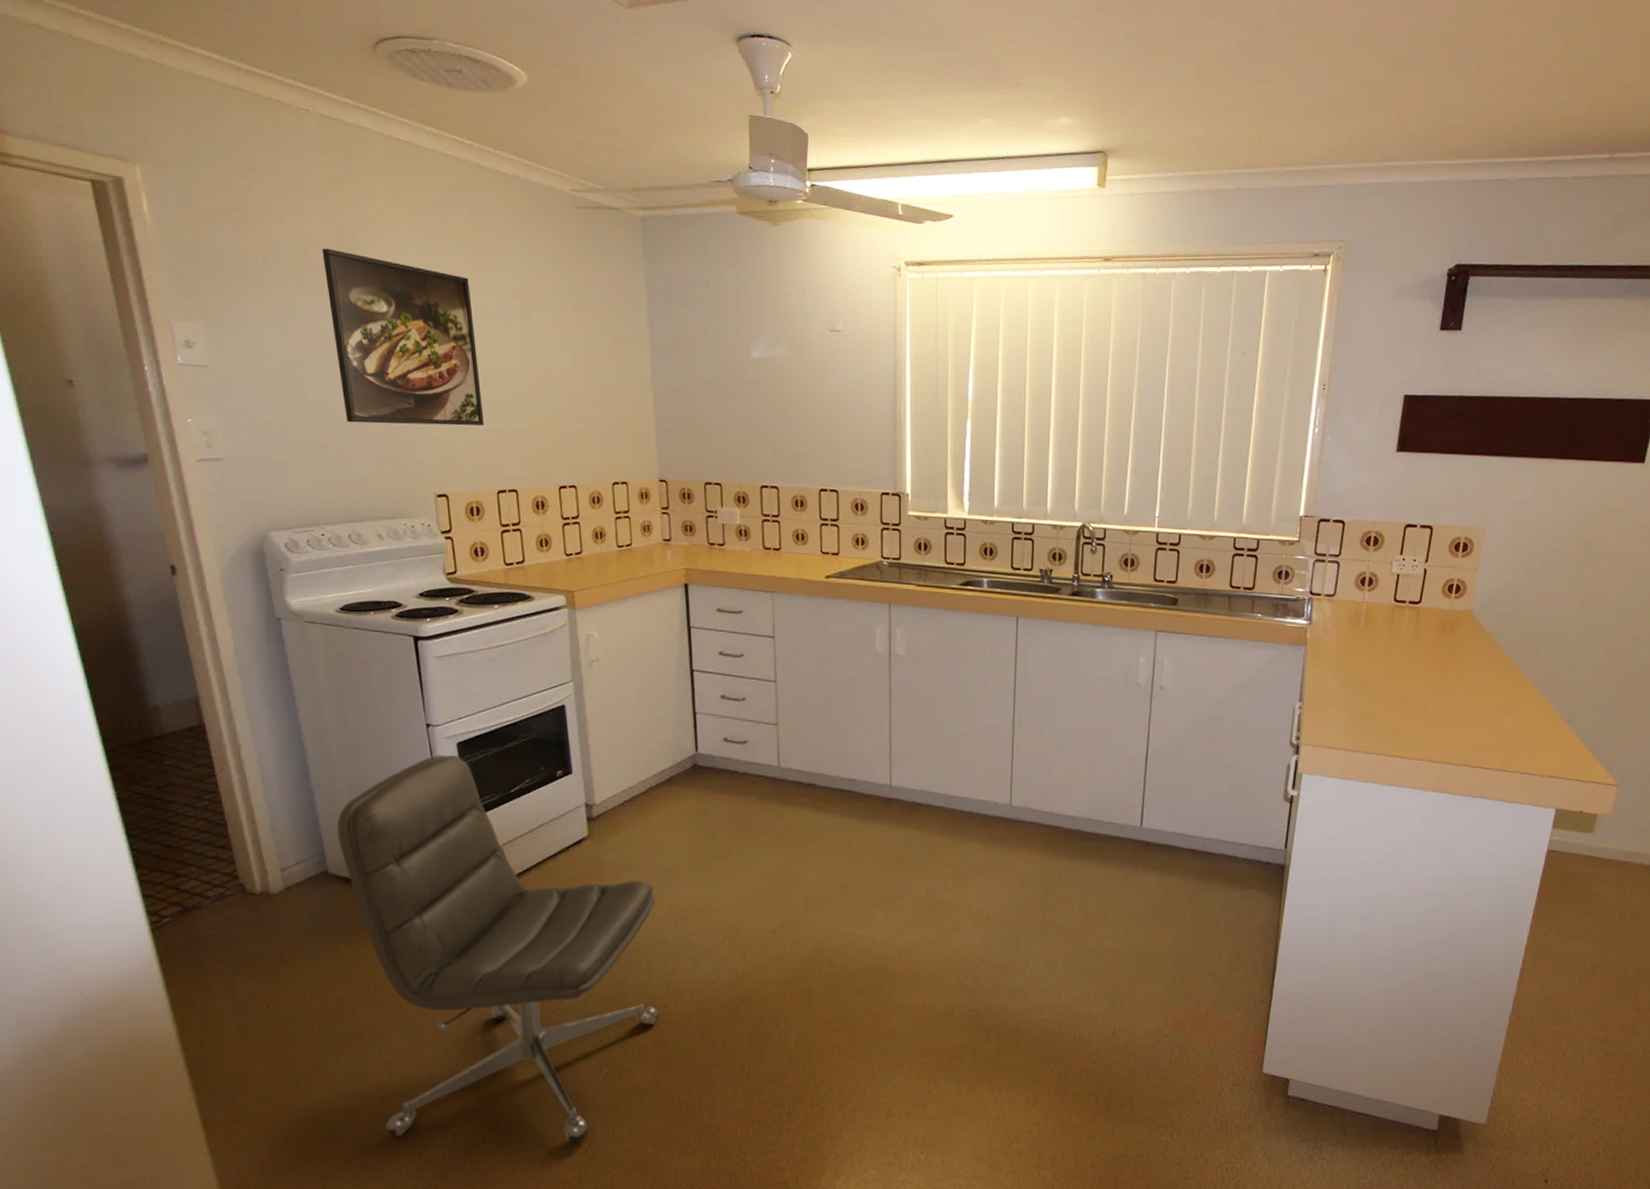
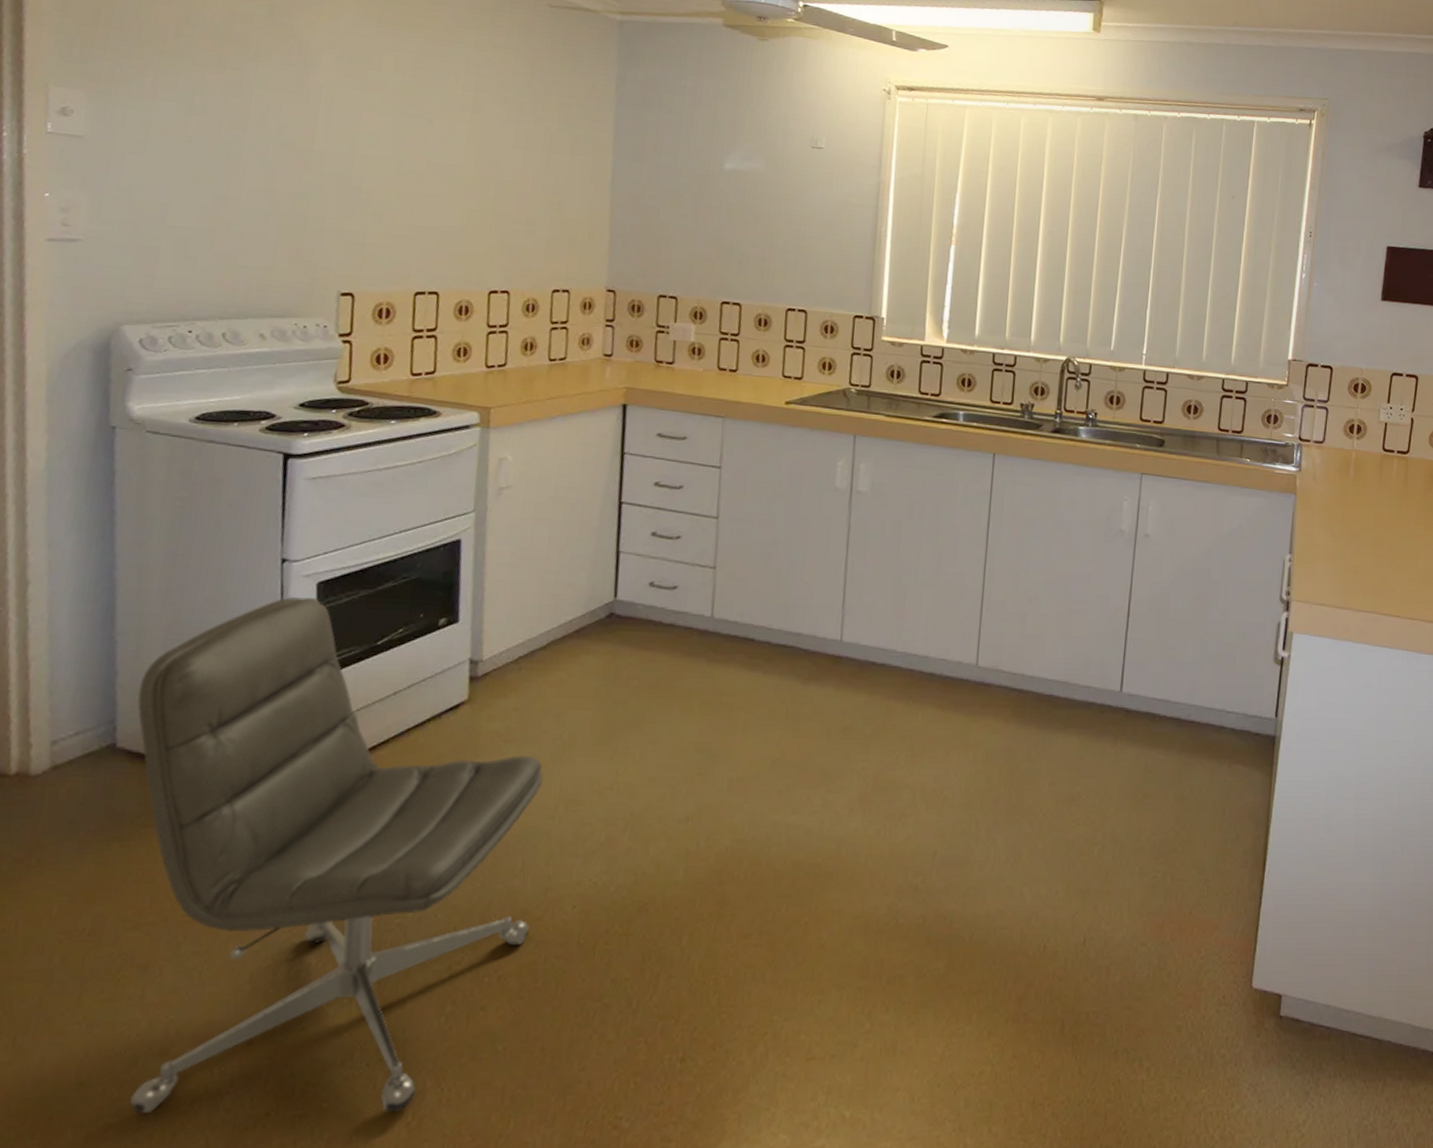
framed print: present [322,248,485,426] -> none [244,24,417,221]

